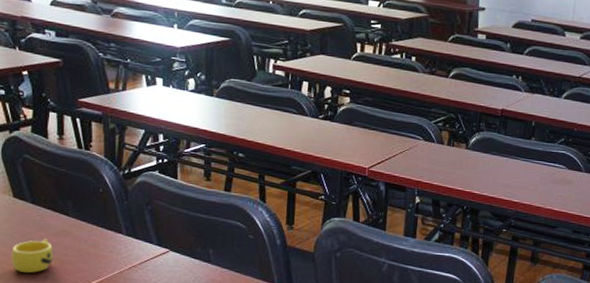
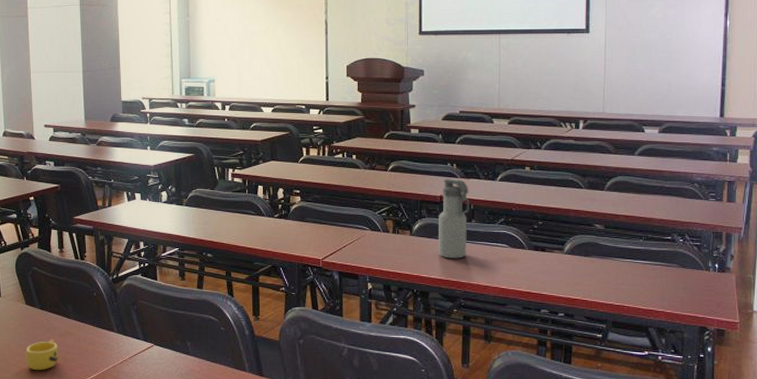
water bottle: none [493,91,532,177] -> present [438,178,469,259]

